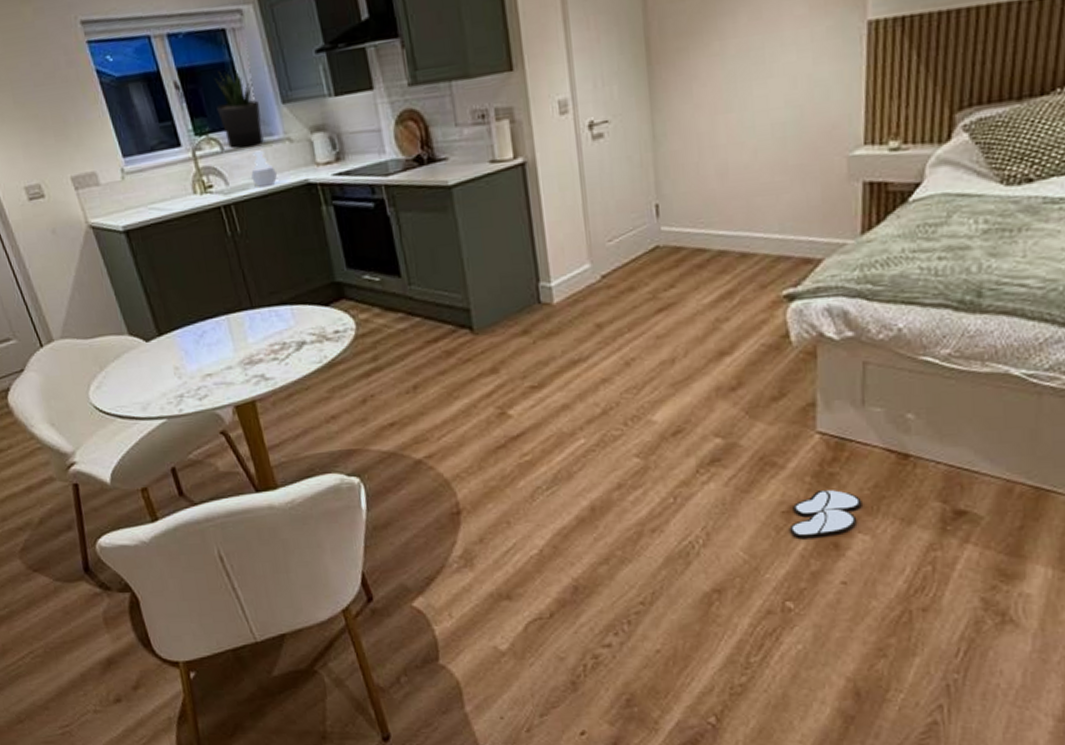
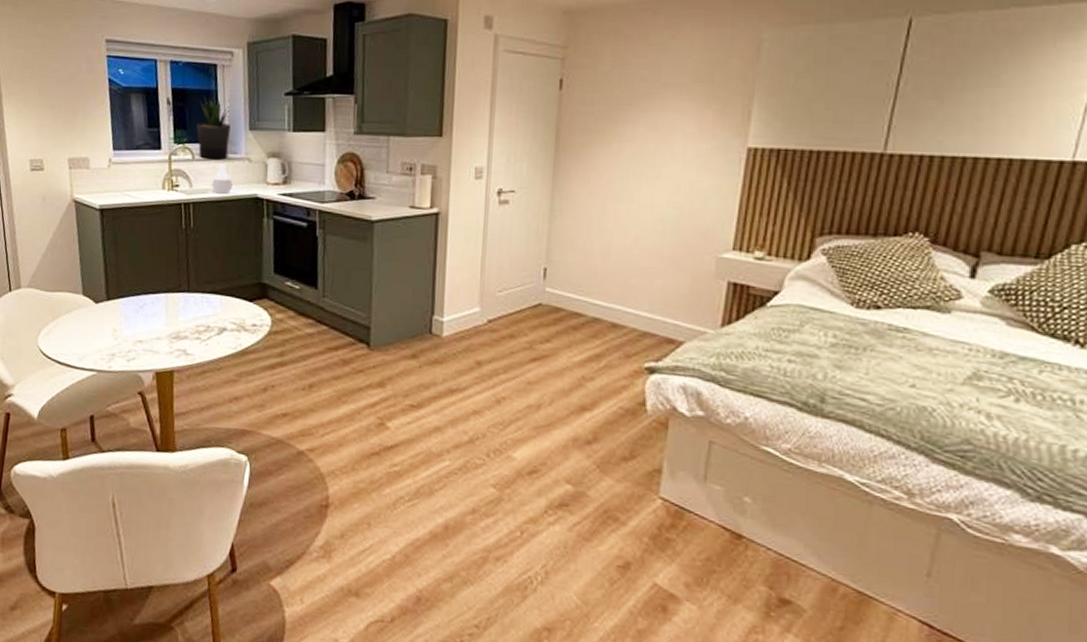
slippers: present [789,489,862,538] -> none [622,552,693,599]

